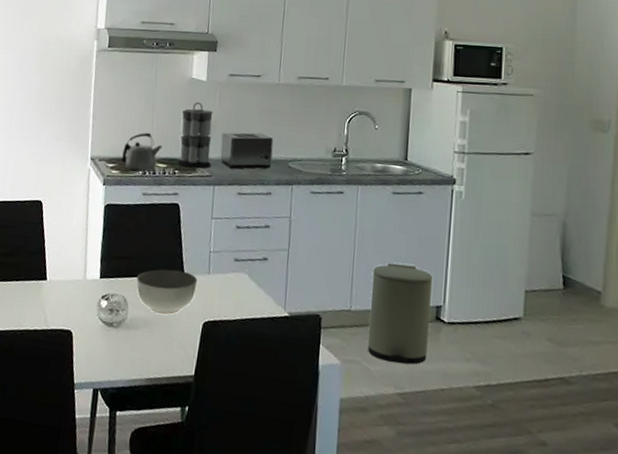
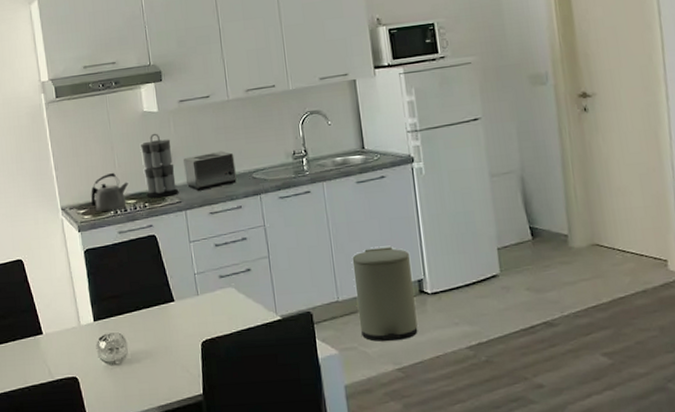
bowl: present [136,269,198,315] -> none [128,297,188,343]

